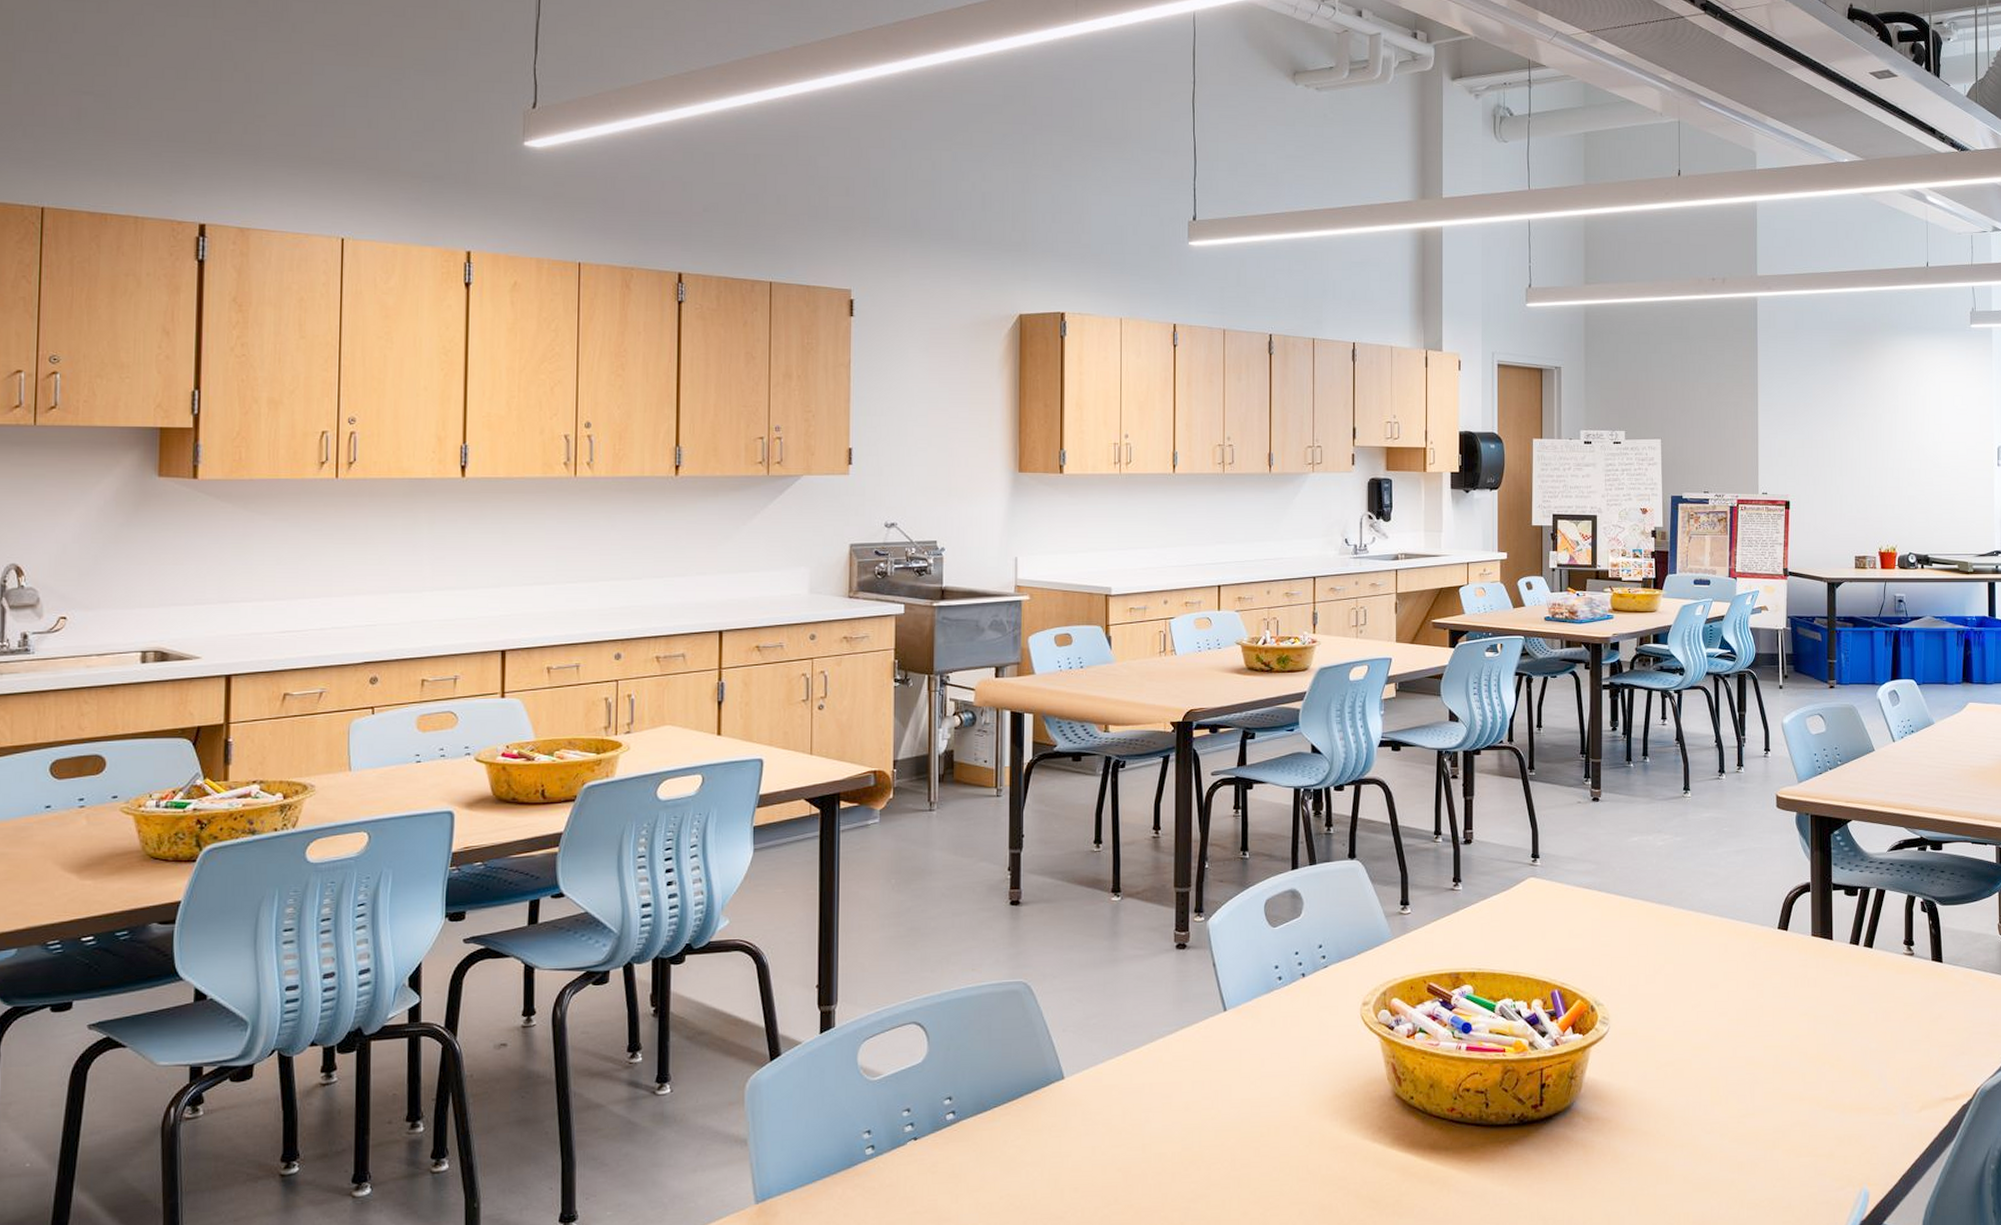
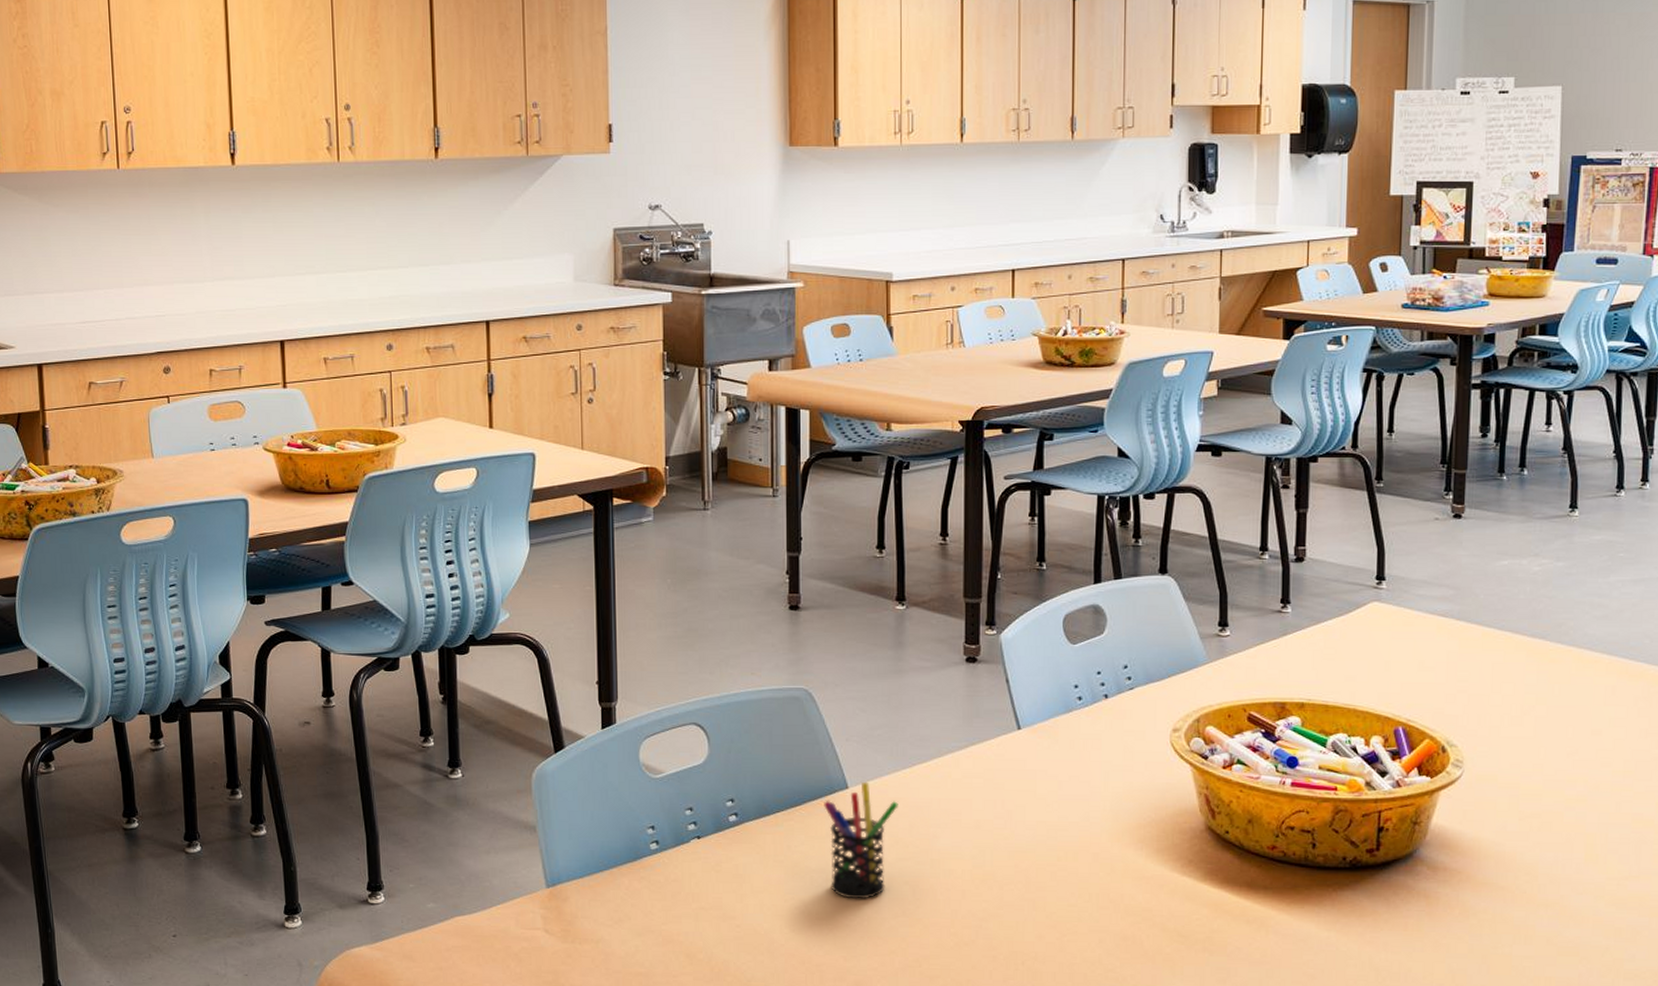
pen holder: none [1040,1071,1112,1190] -> present [824,781,898,899]

